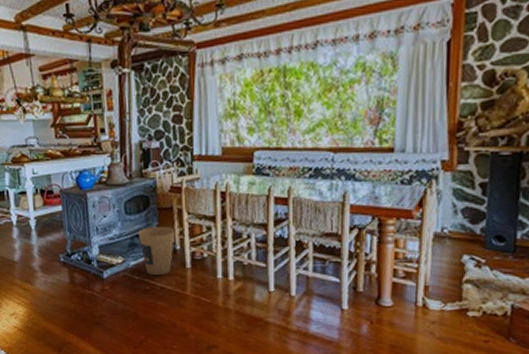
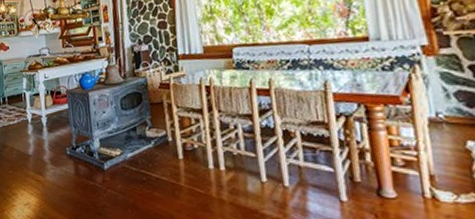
trash can: present [138,227,175,276] -> none [133,120,167,167]

